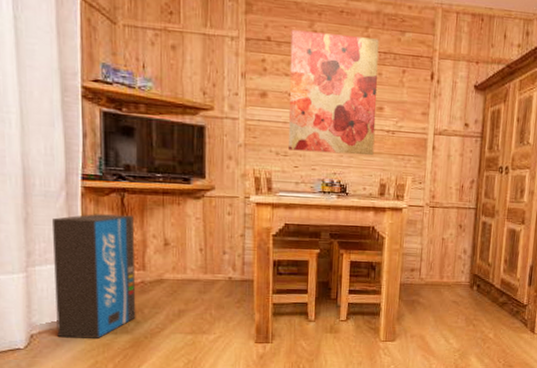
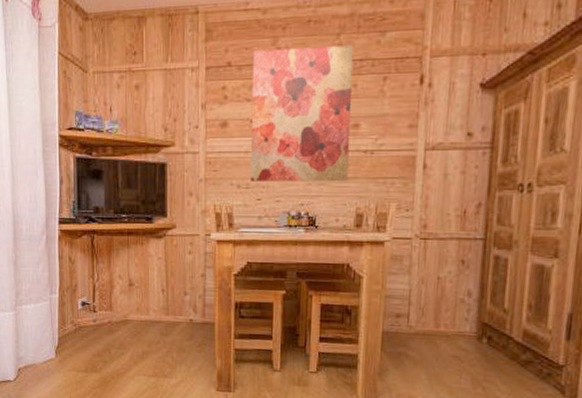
air purifier: present [53,214,136,338] -> none [36,255,104,376]

